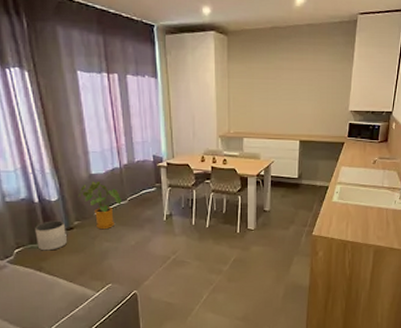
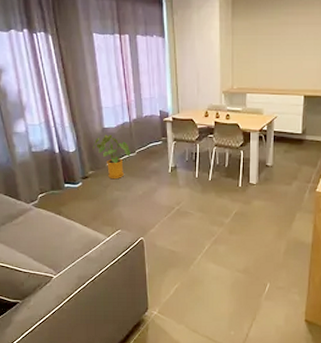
planter: present [35,220,68,251] -> none [56,170,83,197]

